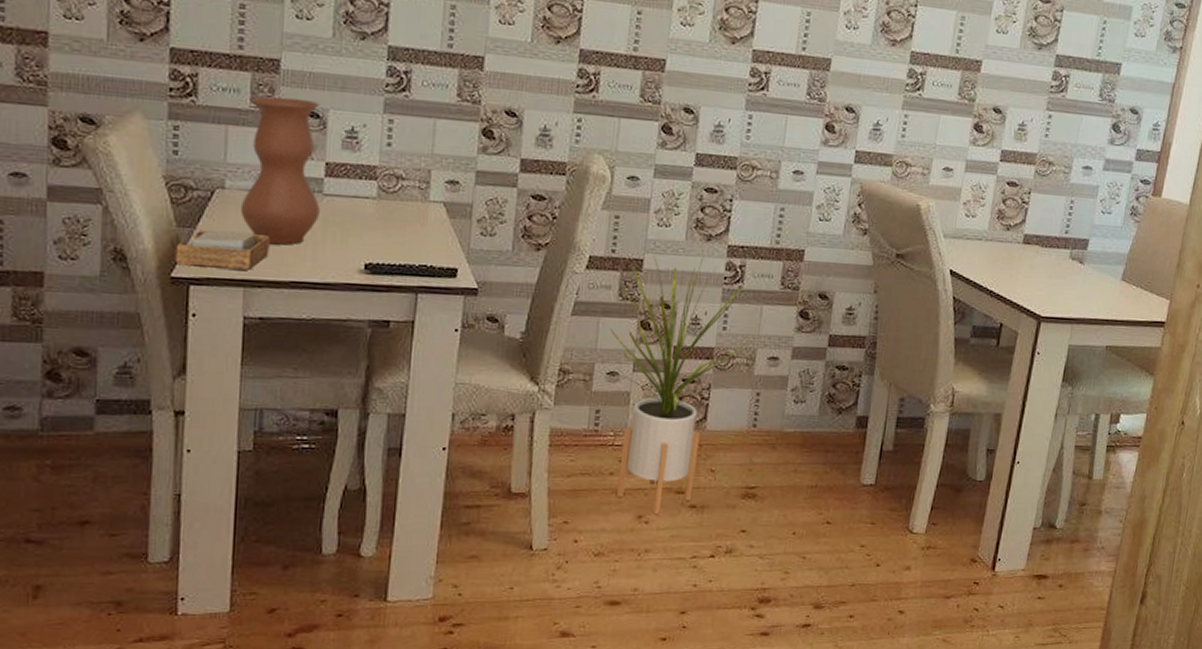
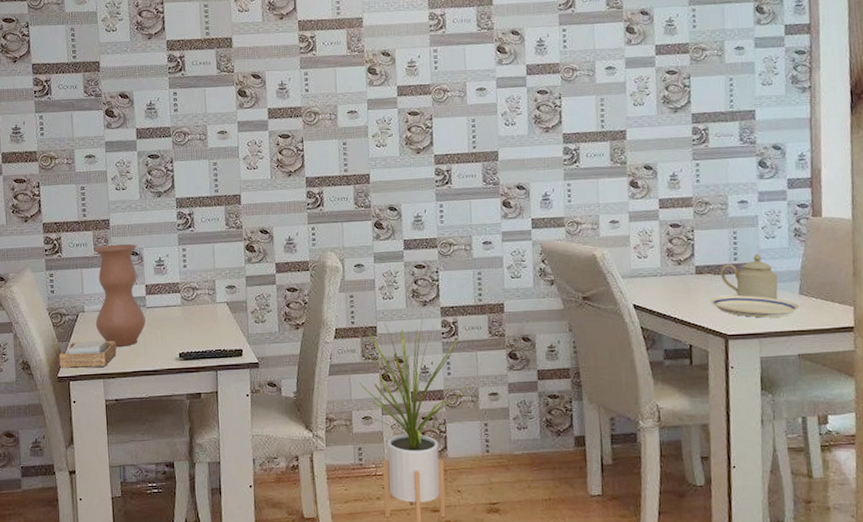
plate: none [1031,272,1119,303] -> present [710,295,800,318]
sugar bowl: none [1047,228,1105,282] -> present [720,253,778,299]

